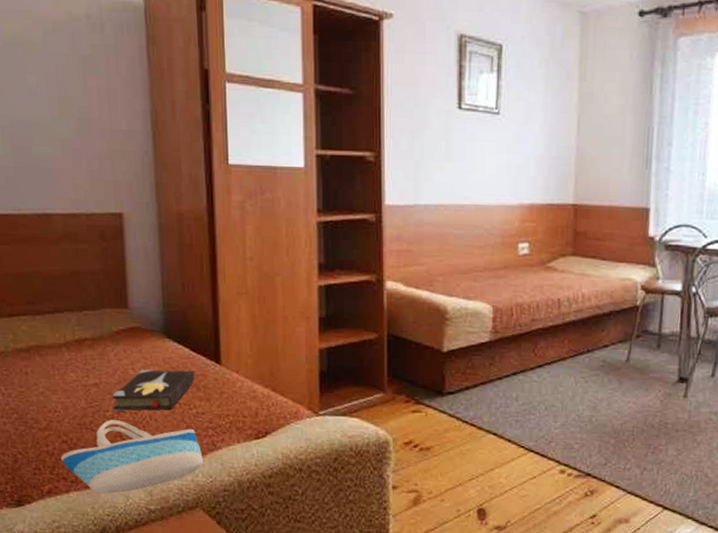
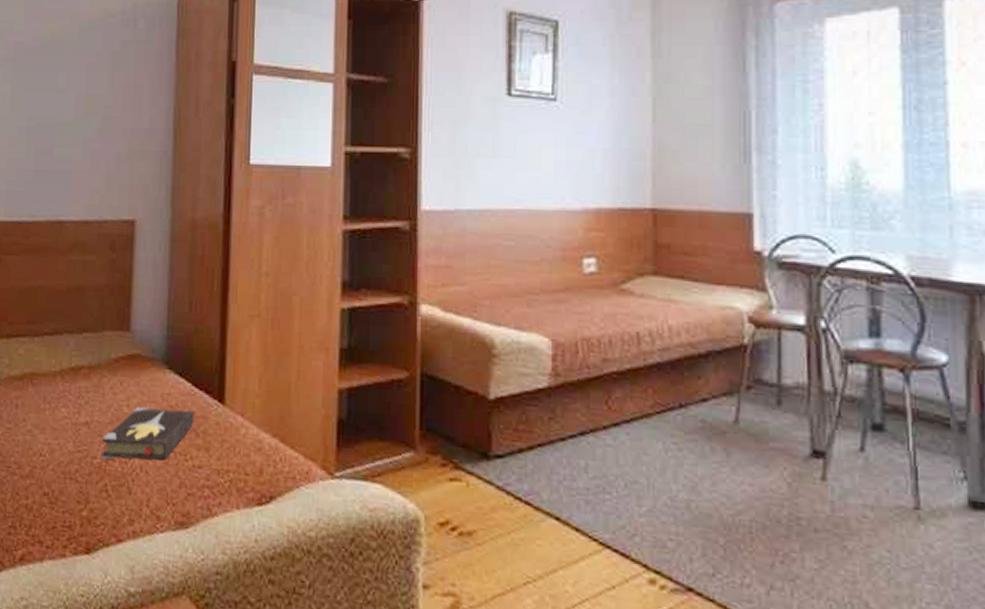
tote bag: present [60,420,203,494] -> none [39,469,195,568]

